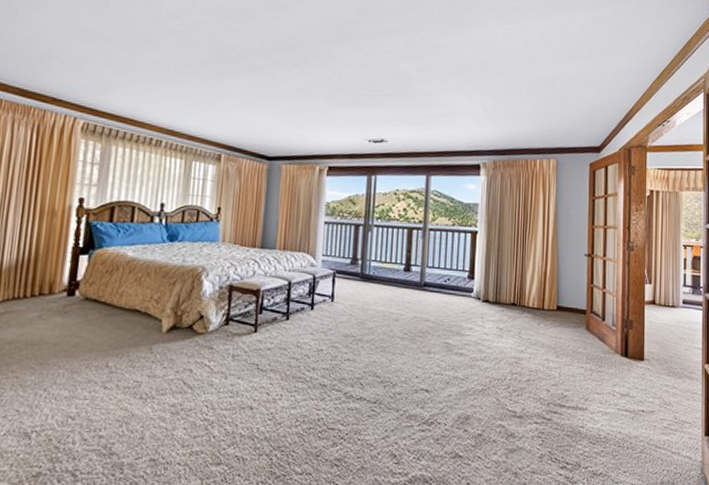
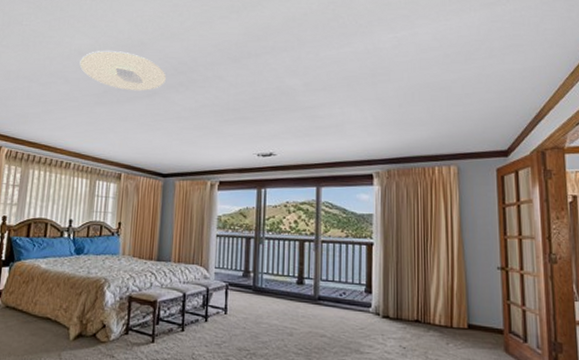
ceiling light: none [172,15,274,66] -> present [79,50,167,91]

